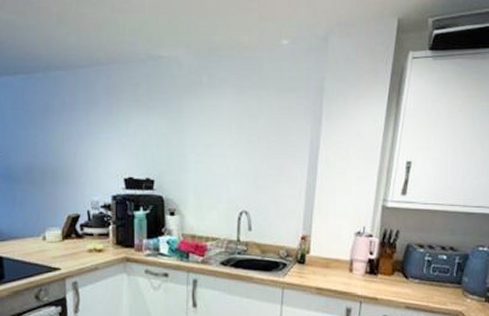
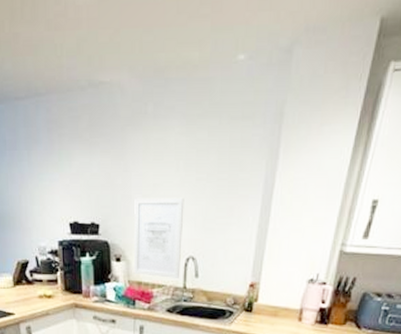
wall art: none [187,156,237,231] -> present [133,197,184,278]

